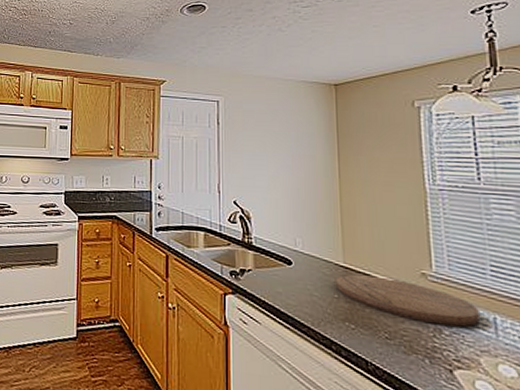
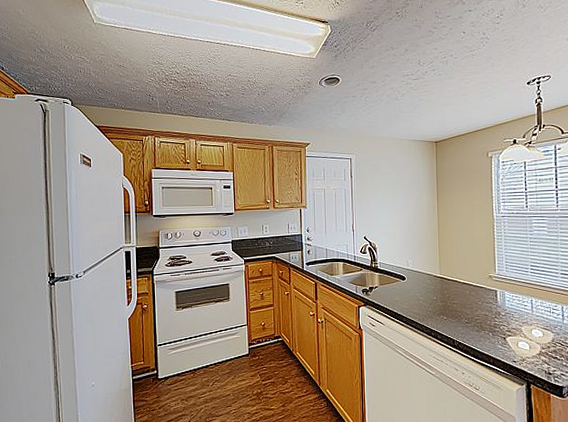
cutting board: present [335,274,480,327] -> none [434,281,523,309]

